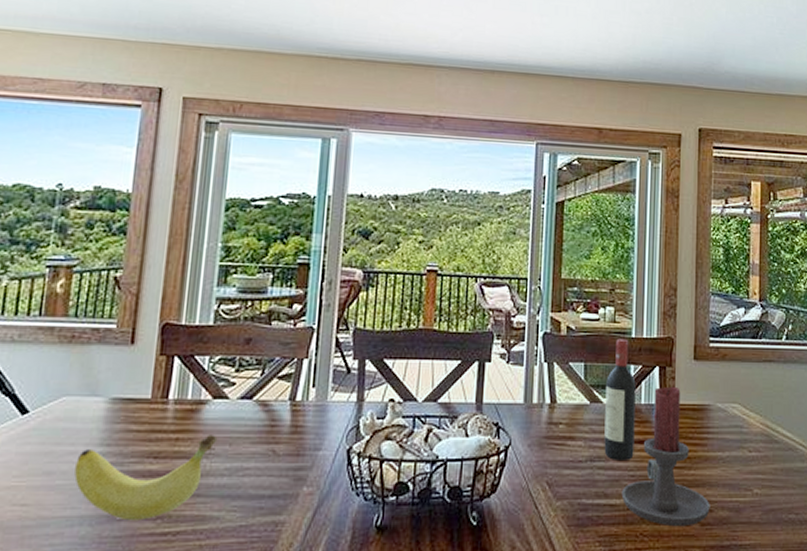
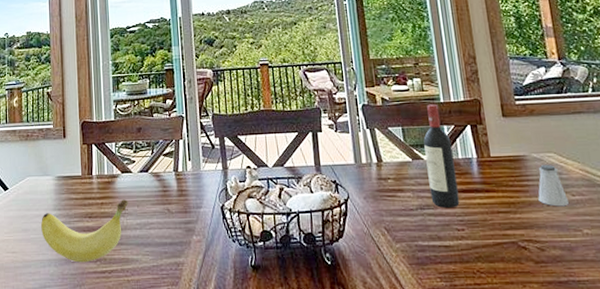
candle holder: present [621,386,710,527] -> none [453,141,542,265]
saltshaker: none [715,415,744,463] -> present [538,164,569,207]

